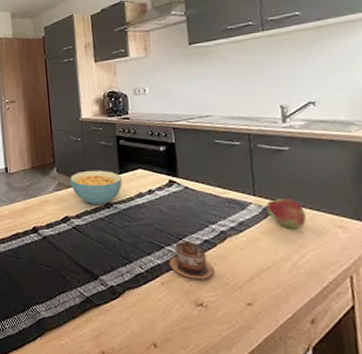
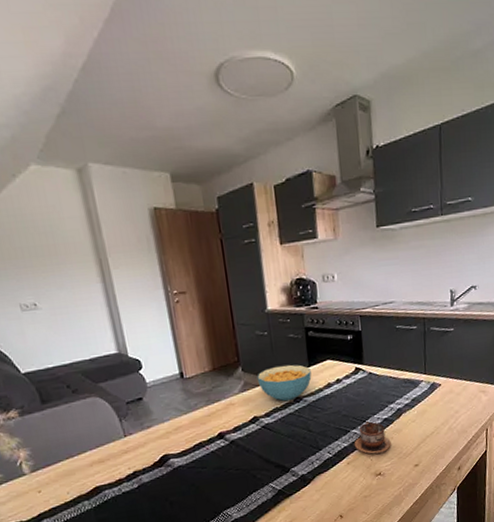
fruit: present [266,197,306,230] -> none [433,373,461,399]

